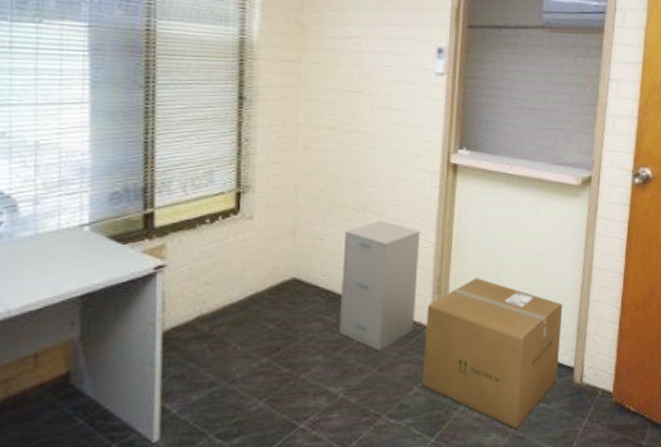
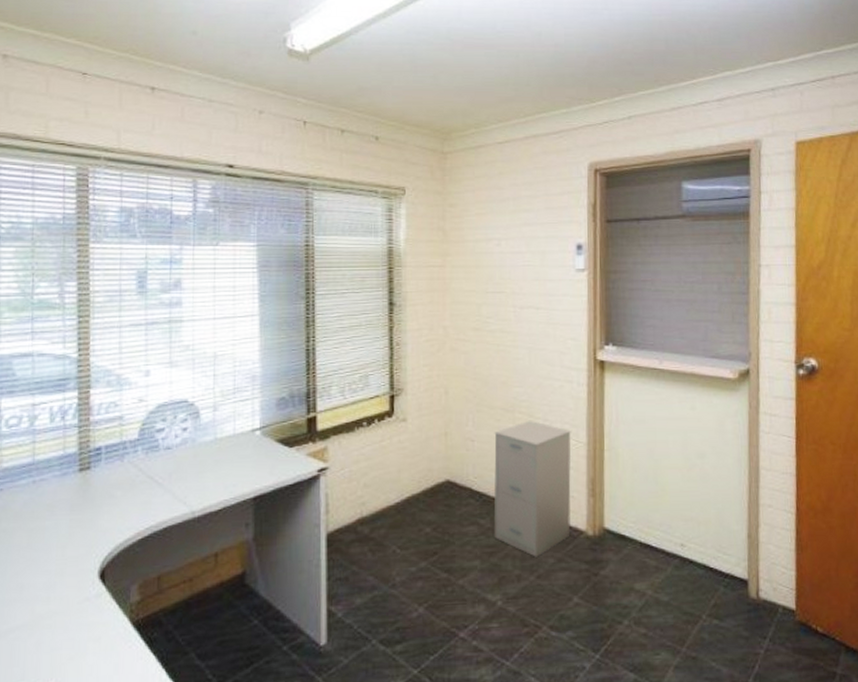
box: present [422,278,563,429] -> none [582,480,731,648]

